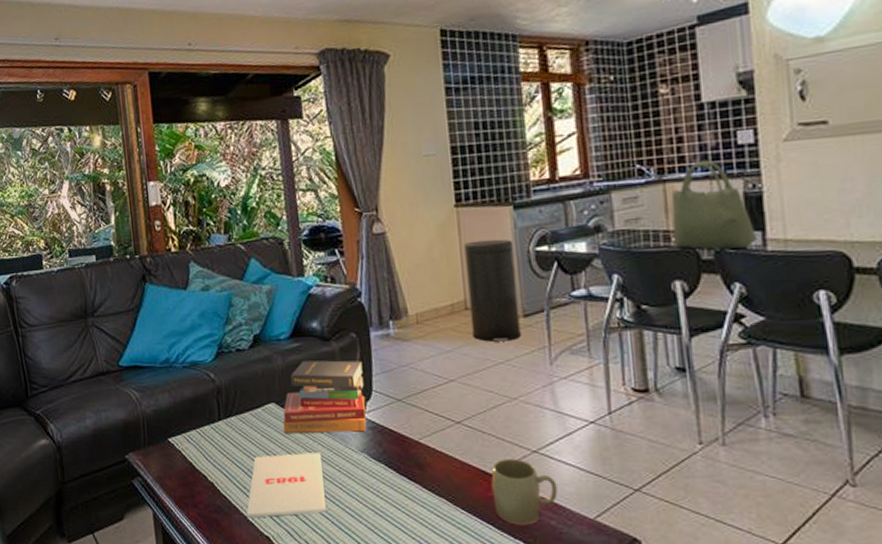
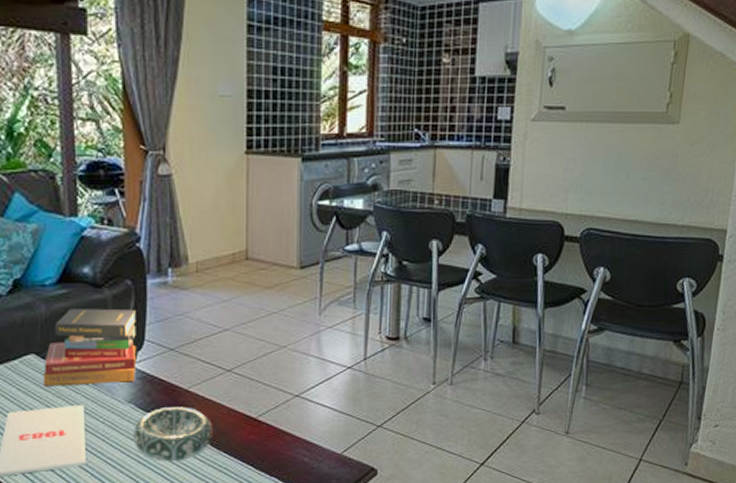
decorative bowl: none [367,458,449,515] -> present [133,407,214,462]
pedal bin: present [464,239,521,342] -> none [251,190,297,292]
mug: present [491,458,558,525] -> none [255,403,313,464]
handbag: present [671,160,758,250] -> none [437,131,501,215]

